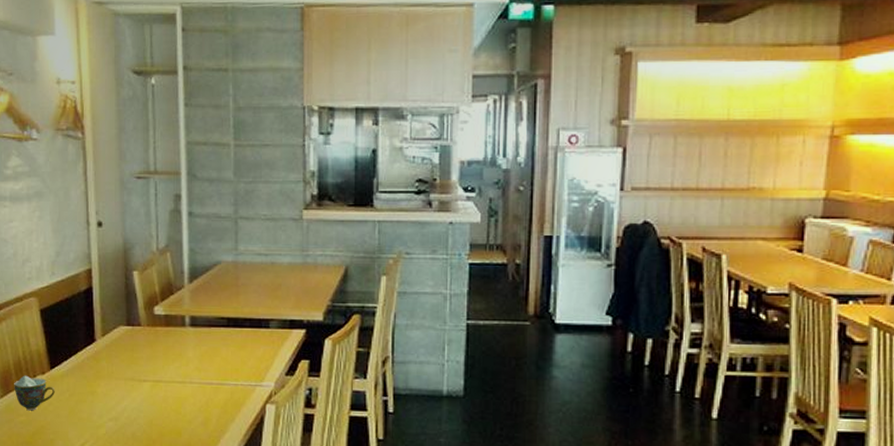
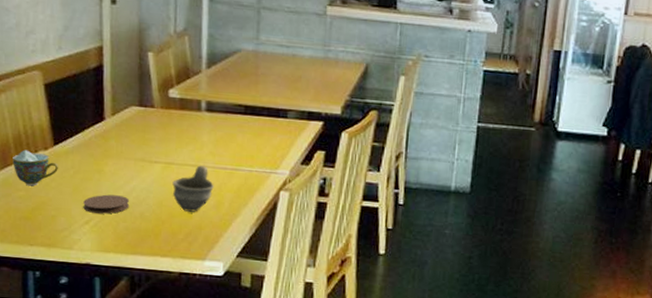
coaster: none [79,416,122,436] -> present [83,194,130,214]
cup: none [161,382,201,430] -> present [172,165,214,212]

